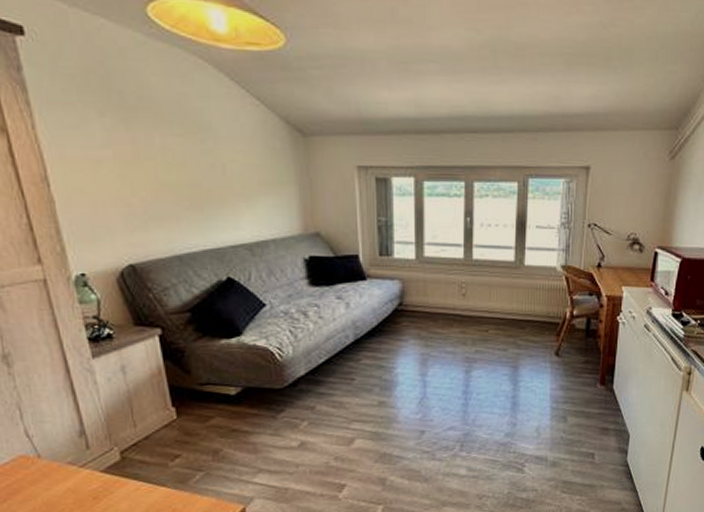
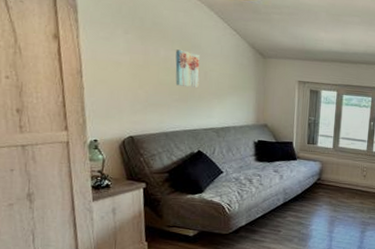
wall art: none [177,134,216,188] -> present [175,49,200,88]

